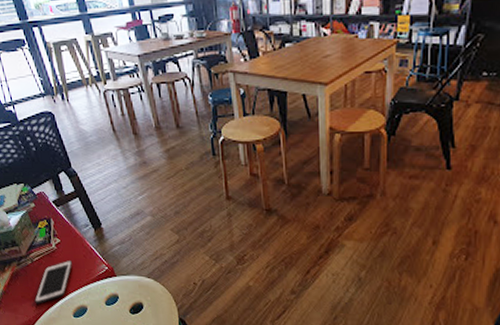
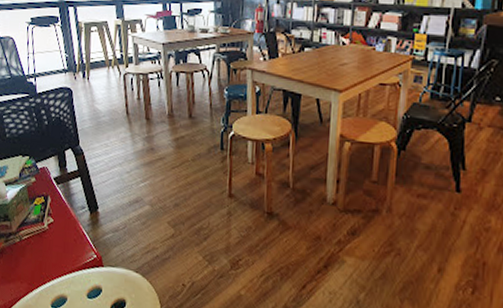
cell phone: present [34,259,72,304] -> none [14,242,61,288]

